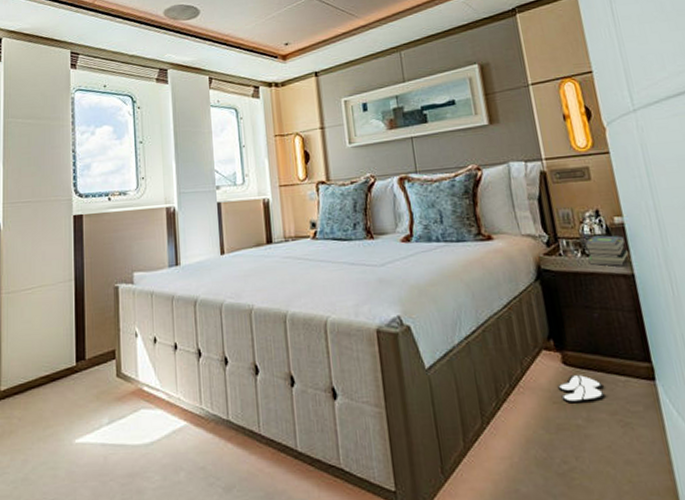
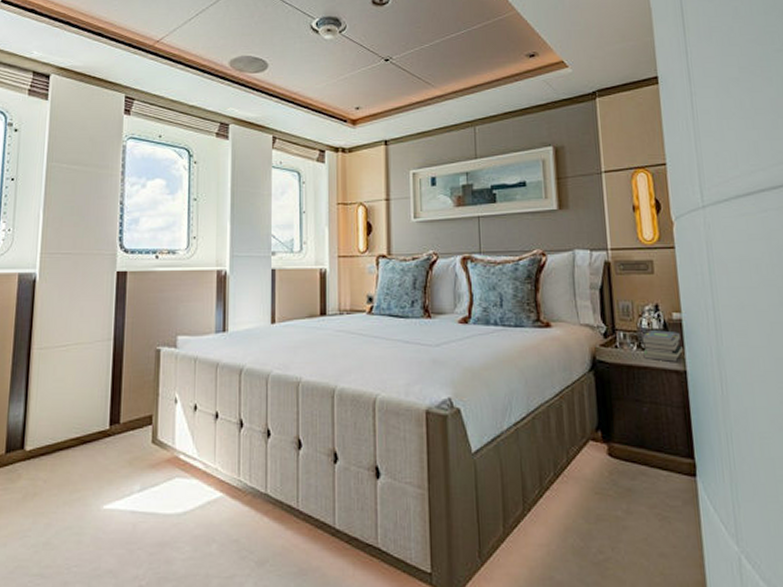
slippers: present [557,374,605,404] -> none [601,466,646,495]

